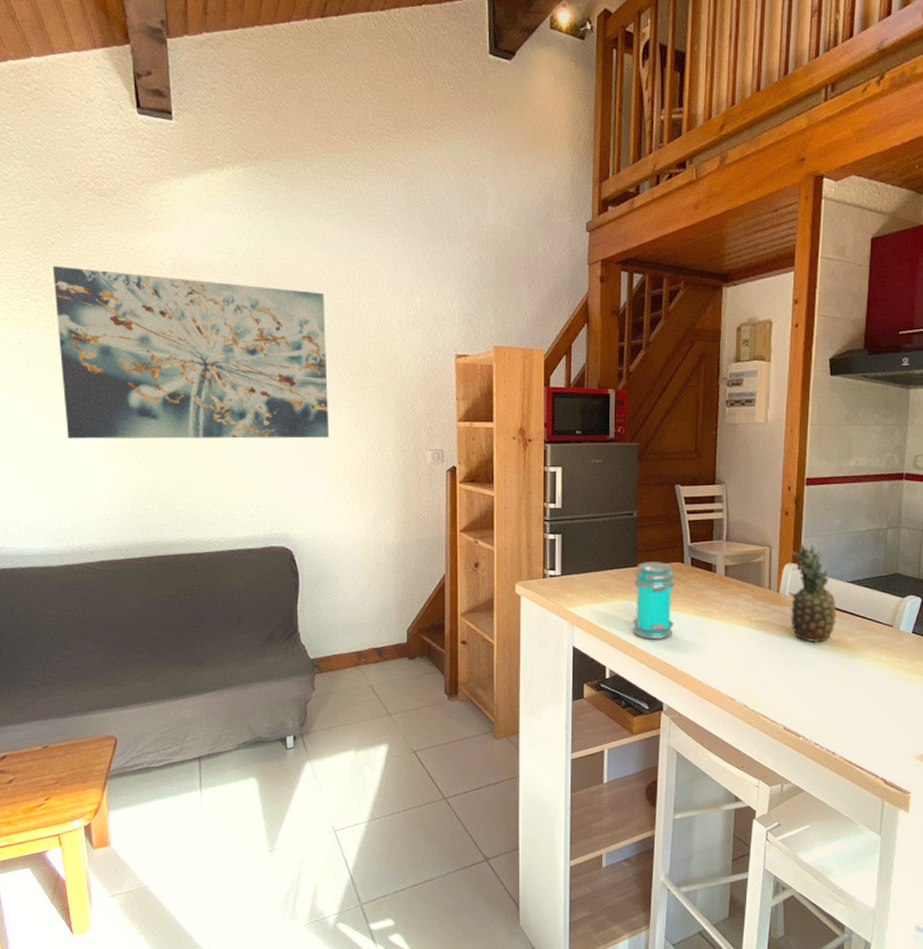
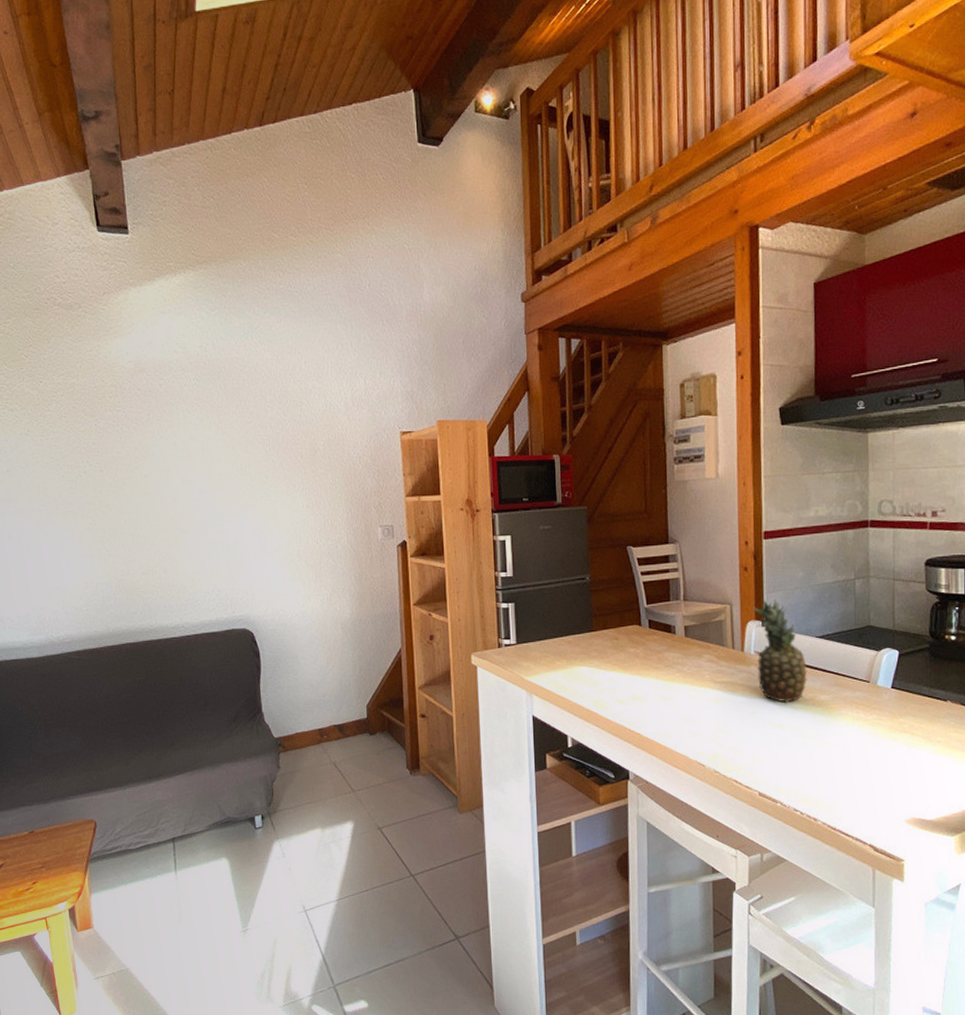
wall art: present [52,265,330,439] -> none [26,376,284,536]
jar: present [633,562,676,639] -> none [590,626,635,705]

